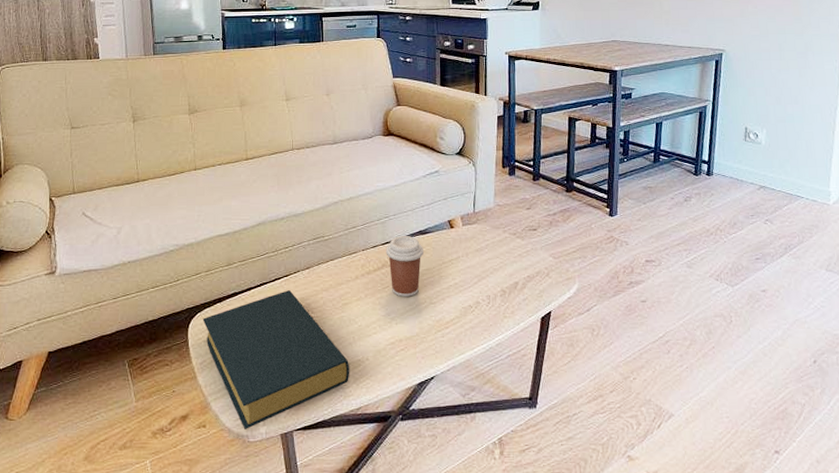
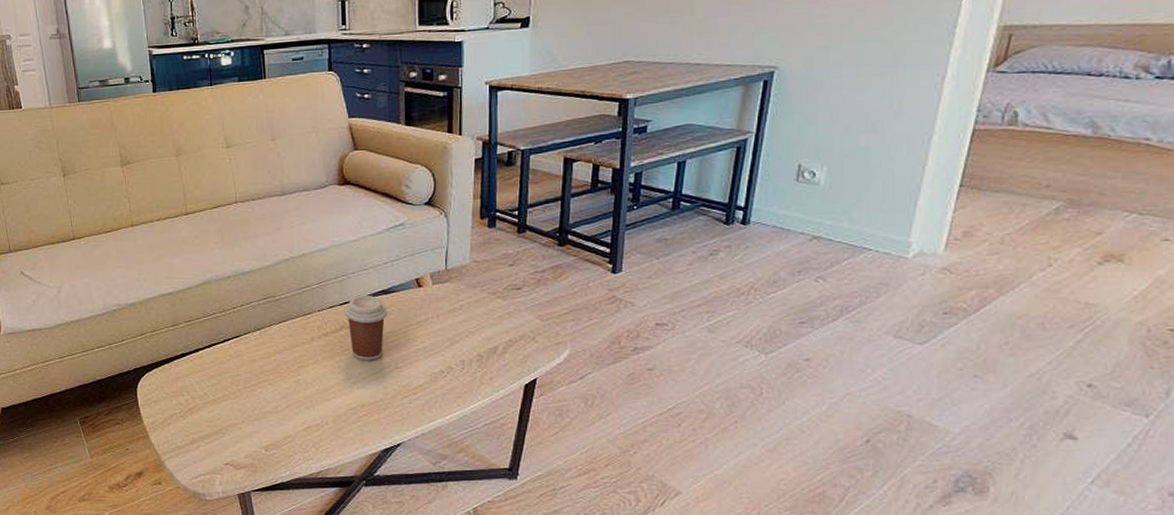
hardback book: present [202,290,350,429] -> none [151,352,309,488]

